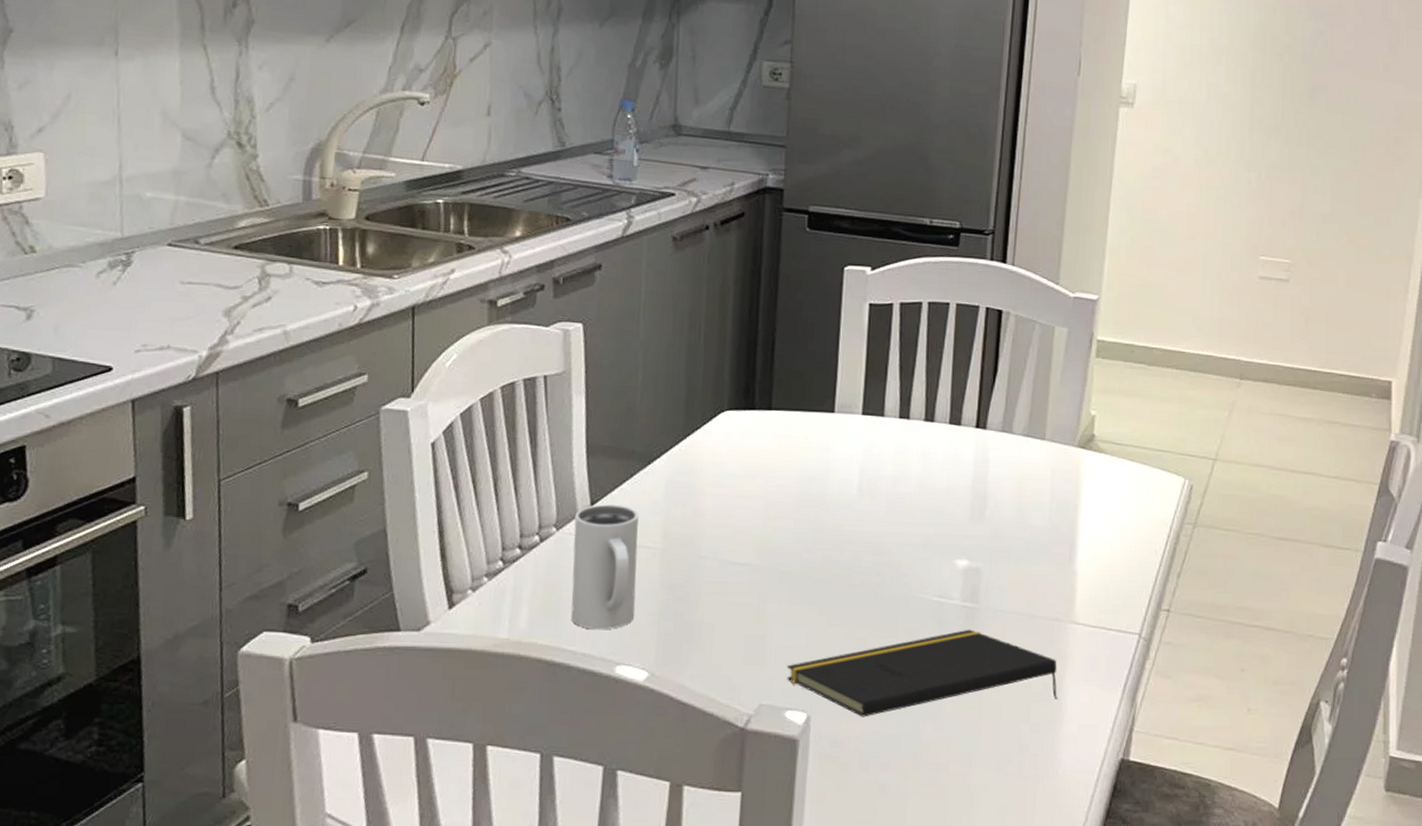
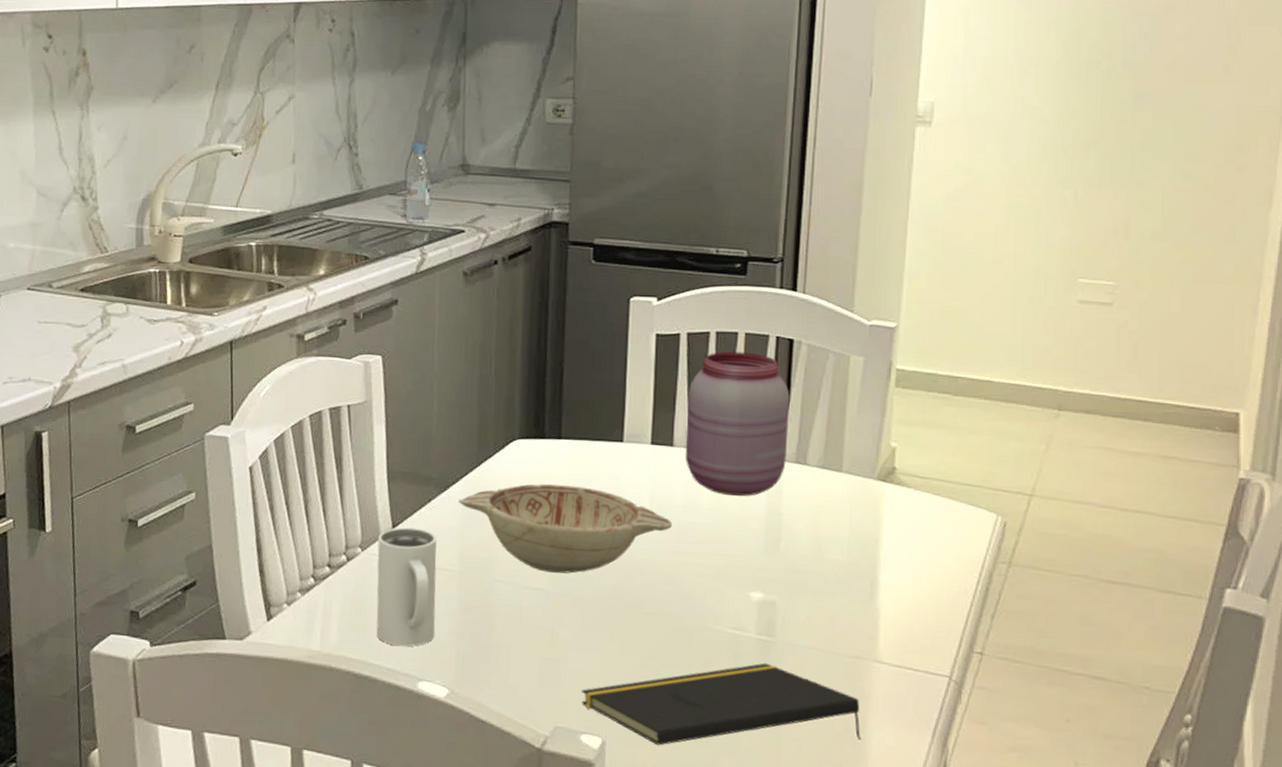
decorative bowl: none [663,456,882,548] -> present [458,484,673,574]
jar: none [895,321,998,466] -> present [685,351,790,497]

